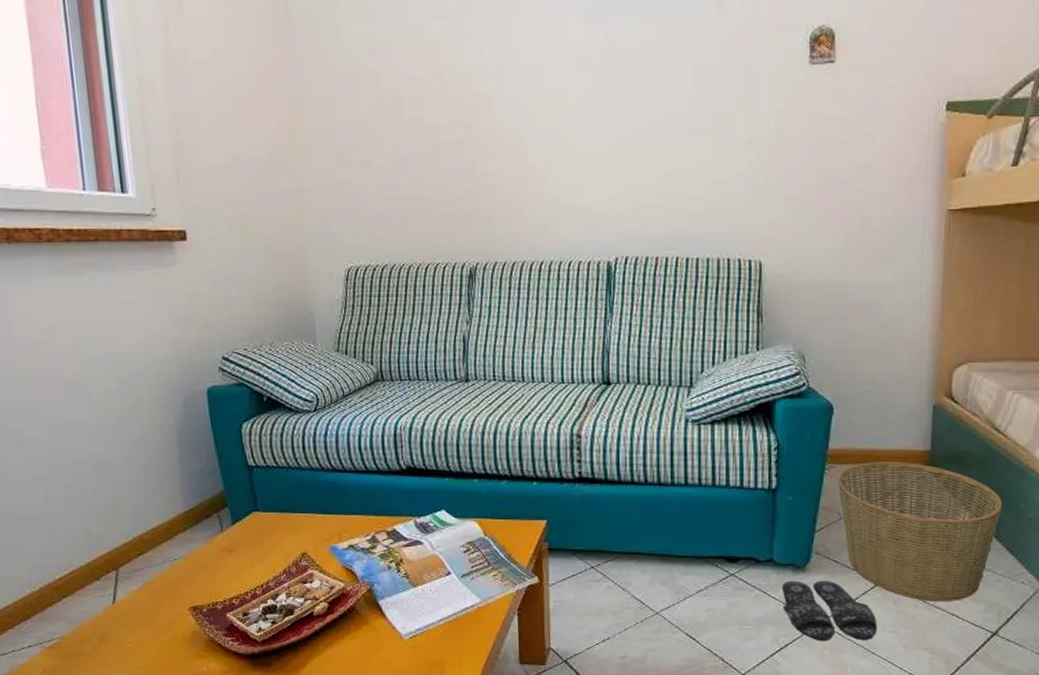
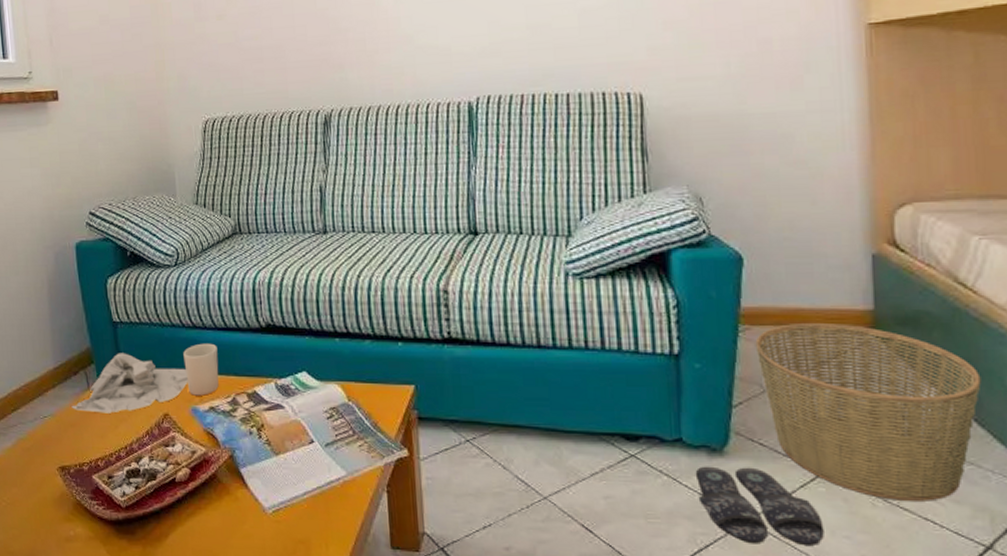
tissue: none [204,496,327,554] -> present [71,353,188,414]
mug: none [322,485,359,535] -> present [183,343,219,396]

